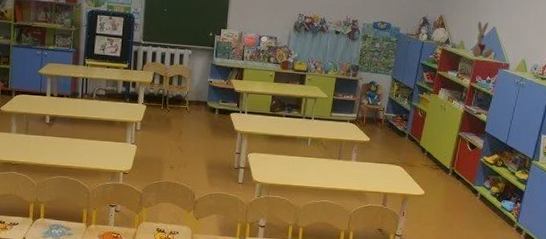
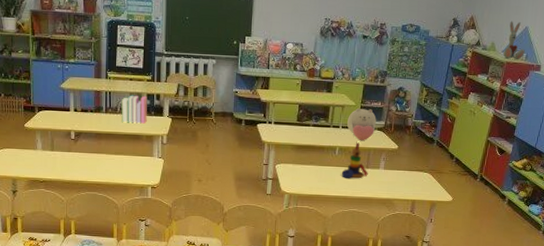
books: none [96,82,123,110] -> present [121,95,147,124]
stacking toy: none [313,134,340,169] -> present [341,142,368,178]
plush toy: none [319,101,348,133] -> present [347,108,376,141]

